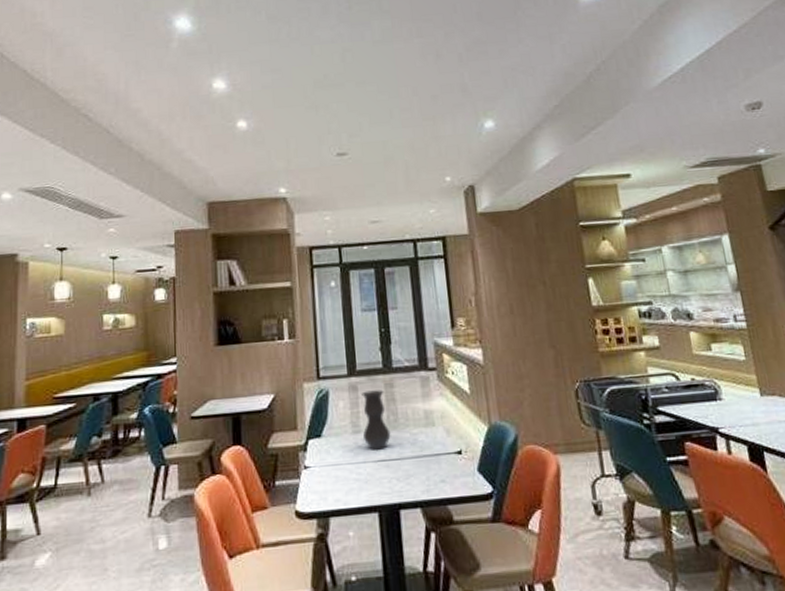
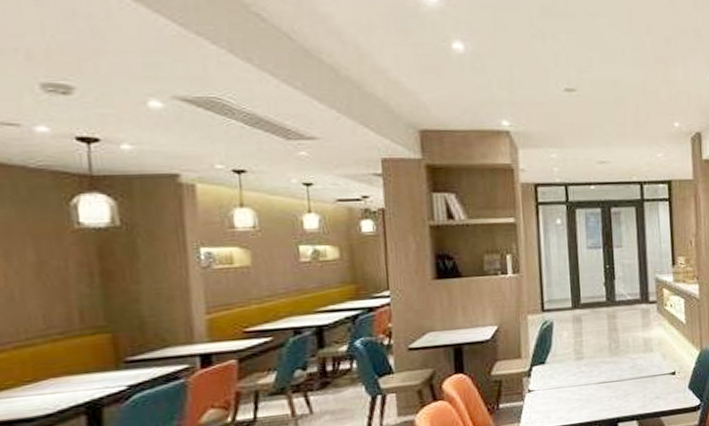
vase: present [360,390,391,450] -> none [584,321,612,374]

